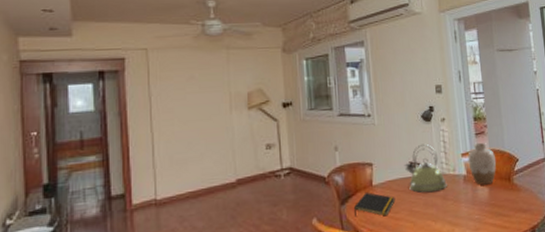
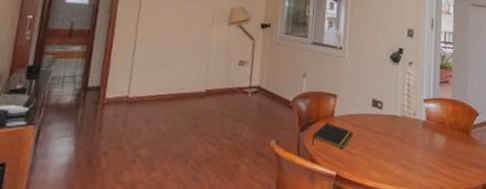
kettle: present [404,143,447,193] -> none [366,83,406,133]
vase: present [468,142,497,185] -> none [429,91,457,134]

